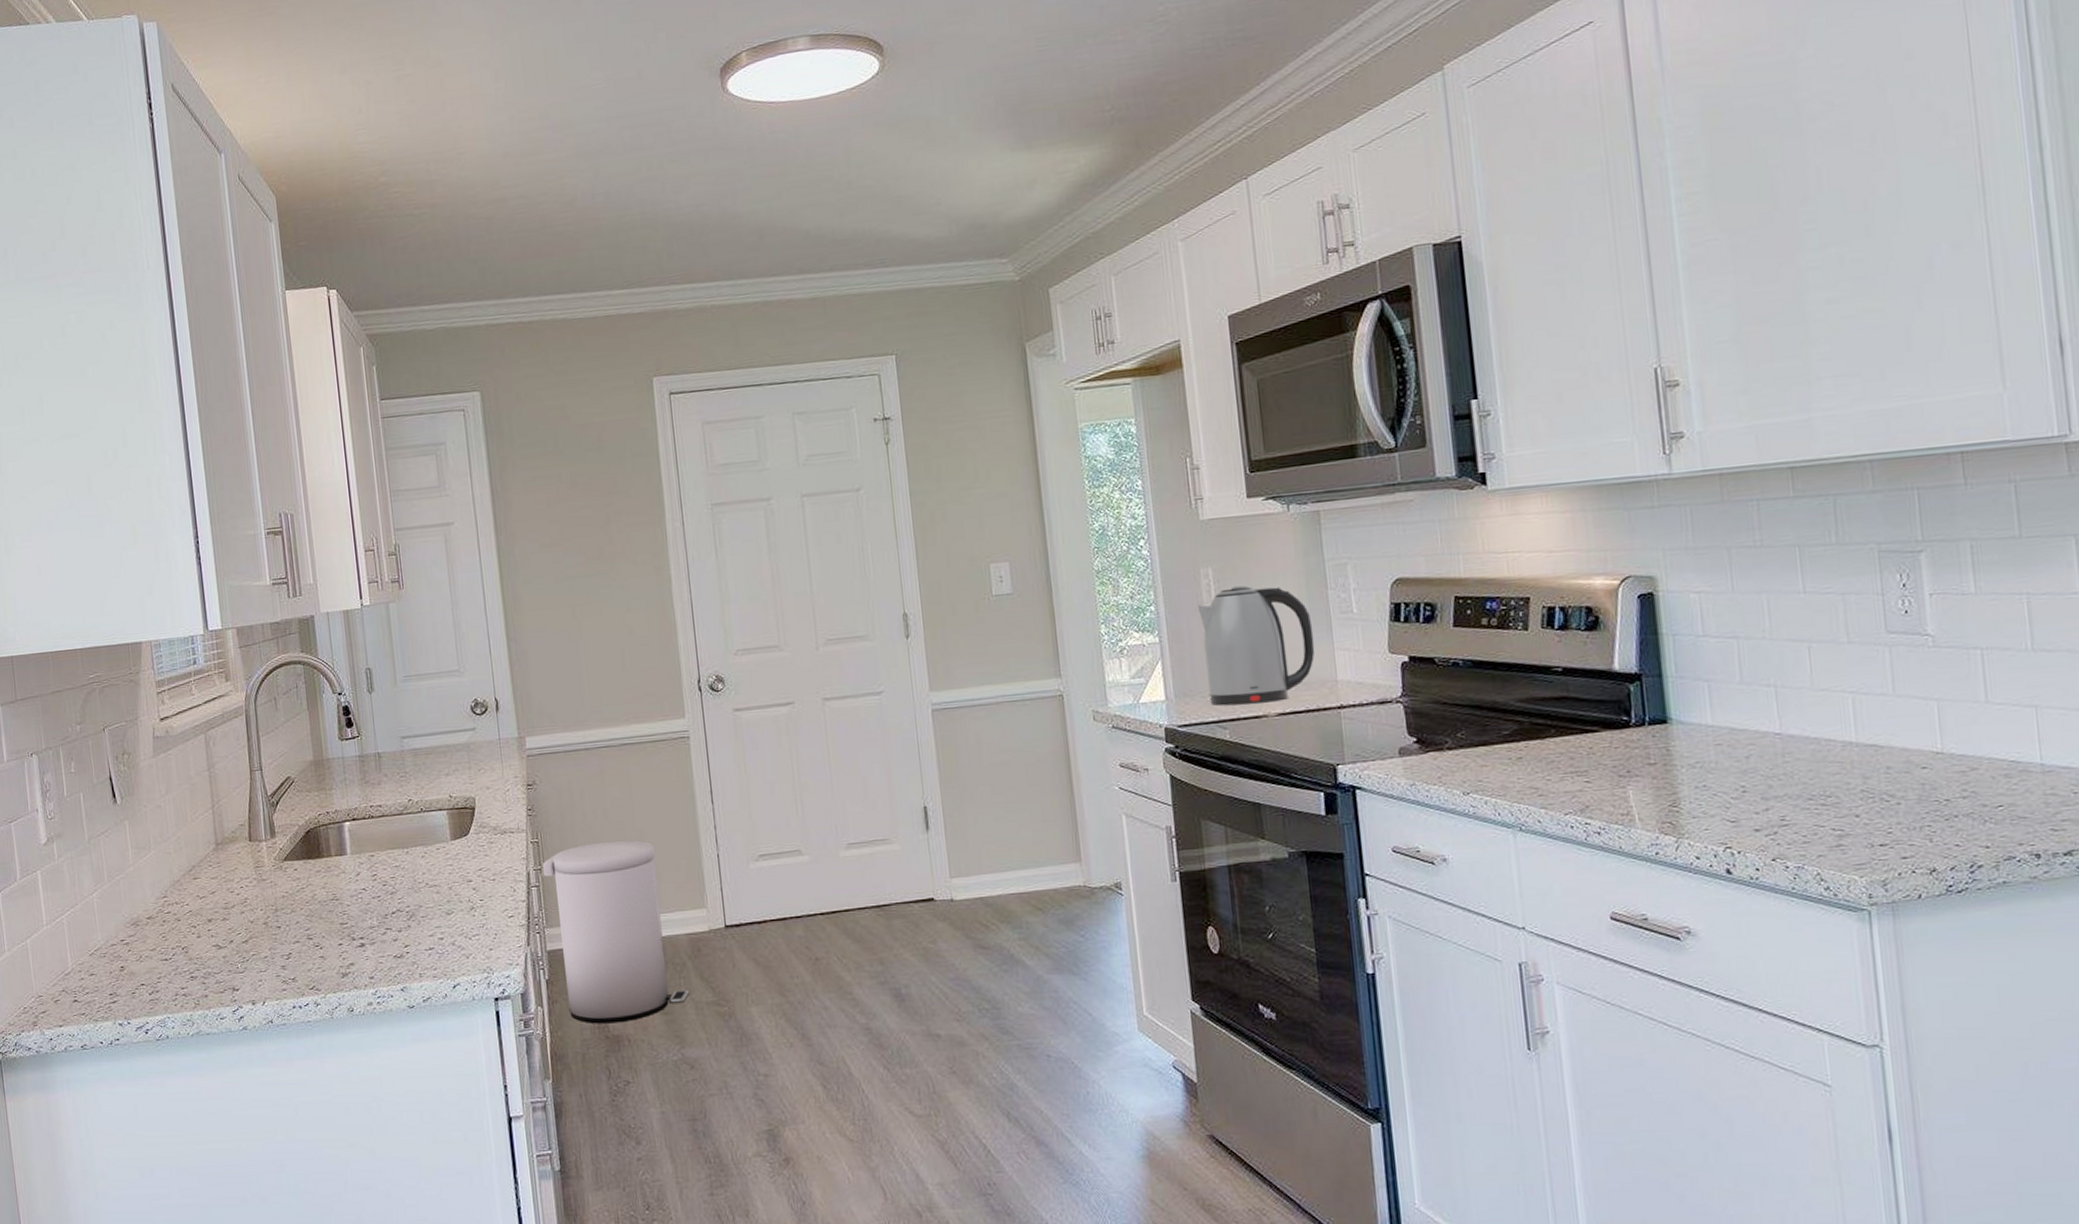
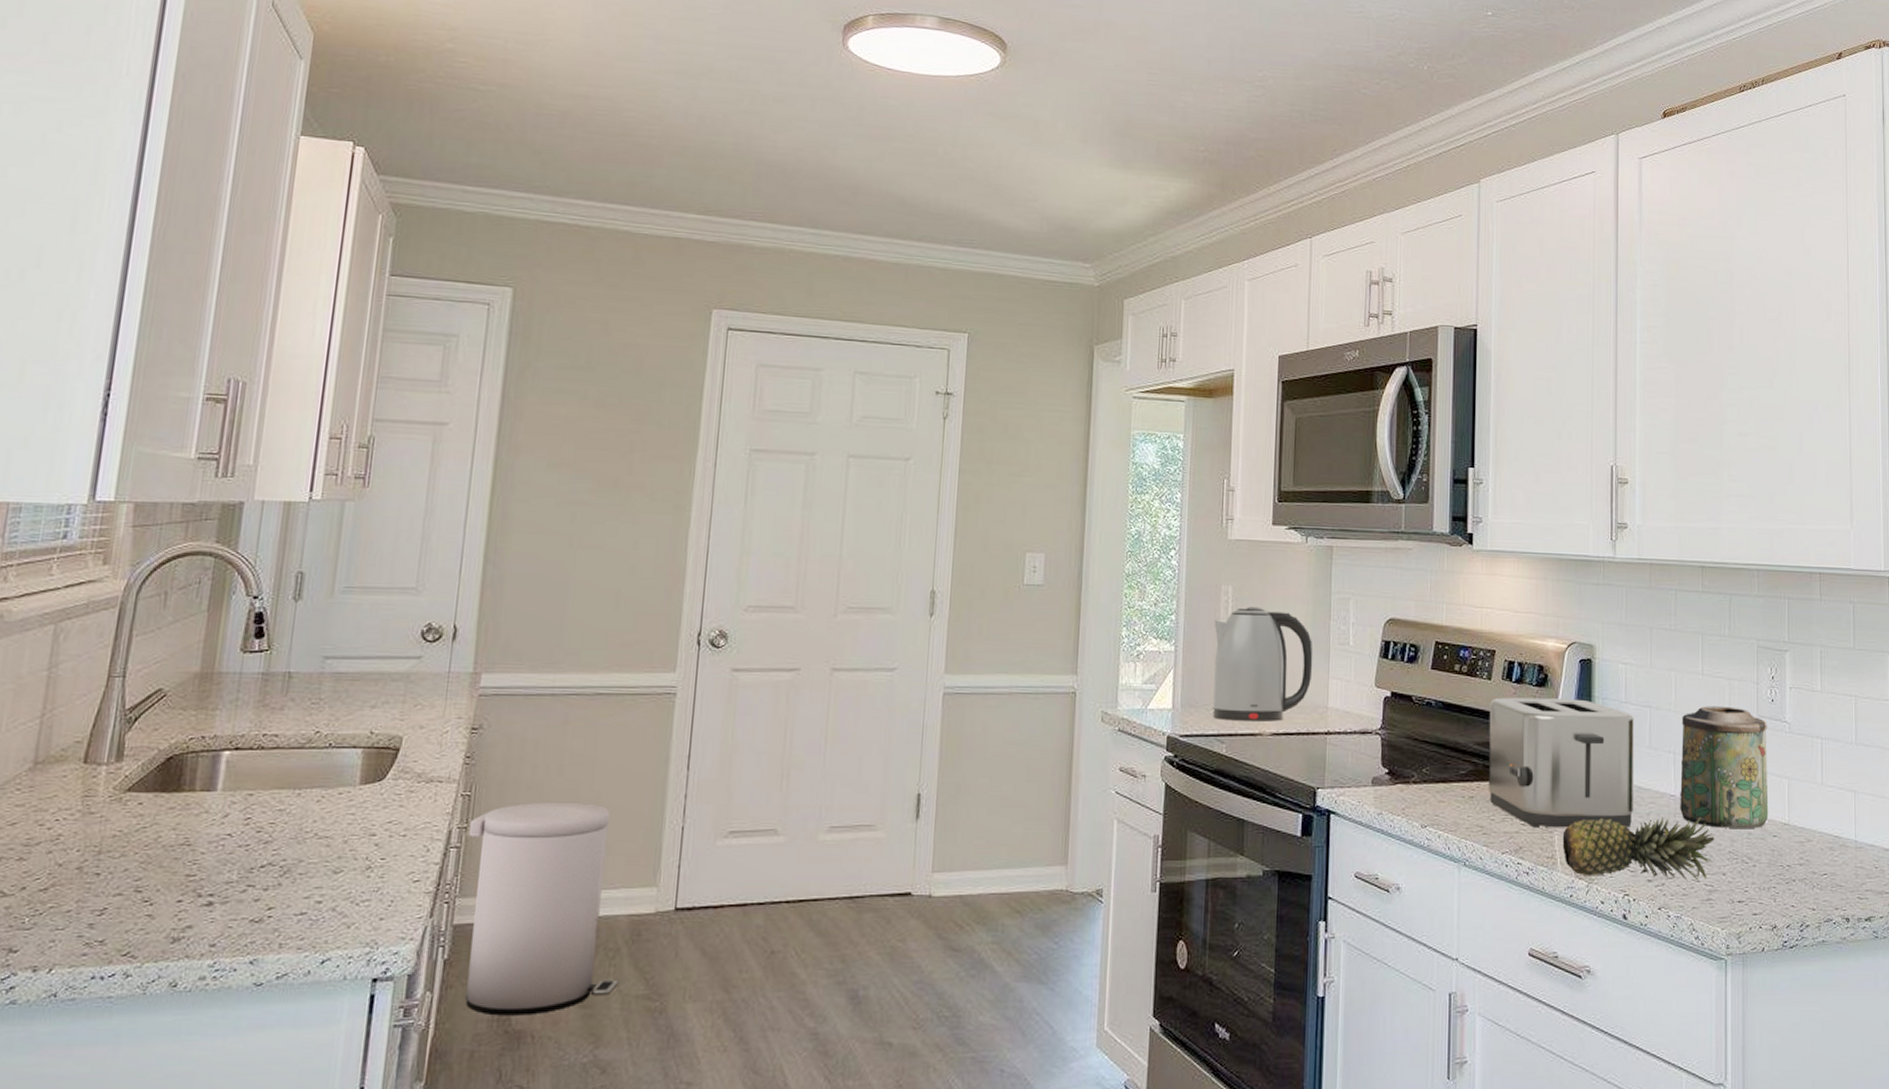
toaster: none [1529,638,1728,783] -> present [1488,697,1635,828]
fruit: none [1638,754,1841,831] -> present [1562,816,1715,881]
canister: none [1781,625,1914,765] -> present [1680,706,1769,829]

